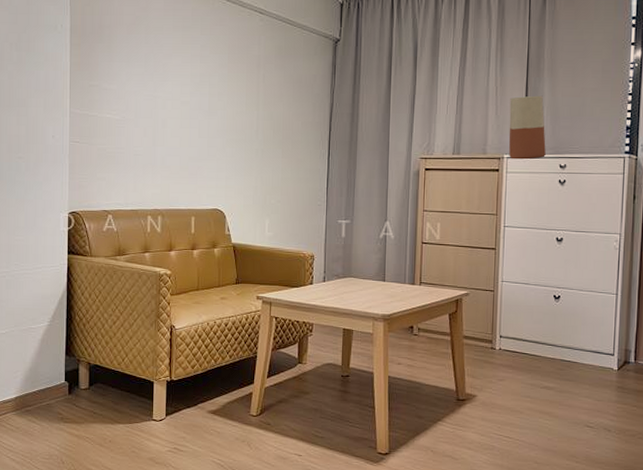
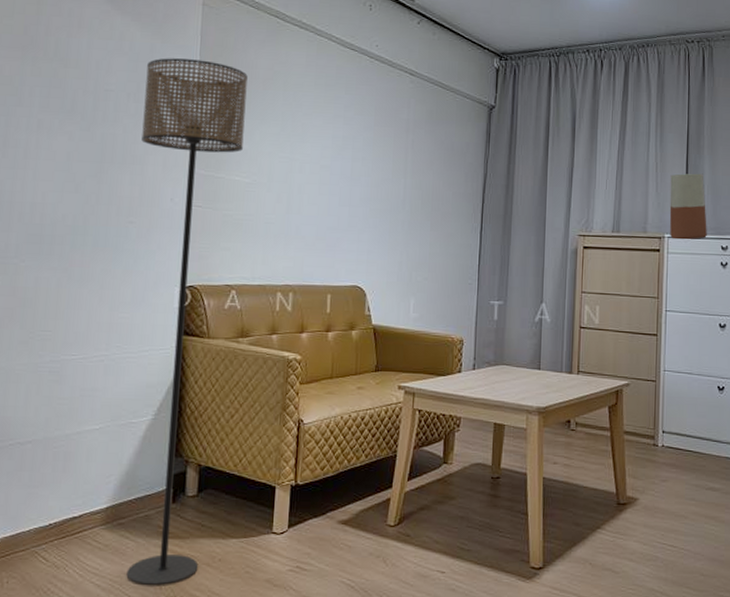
floor lamp: none [24,9,113,461] -> present [126,58,248,586]

